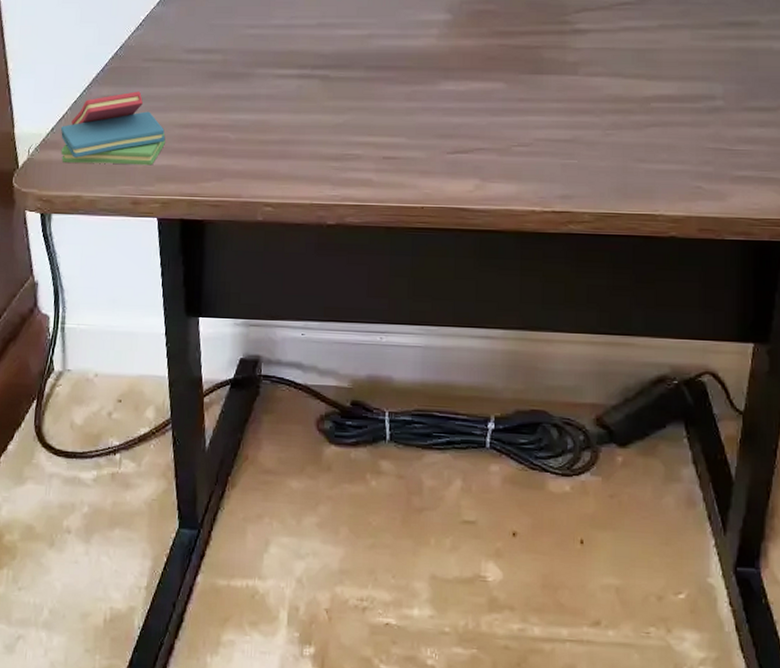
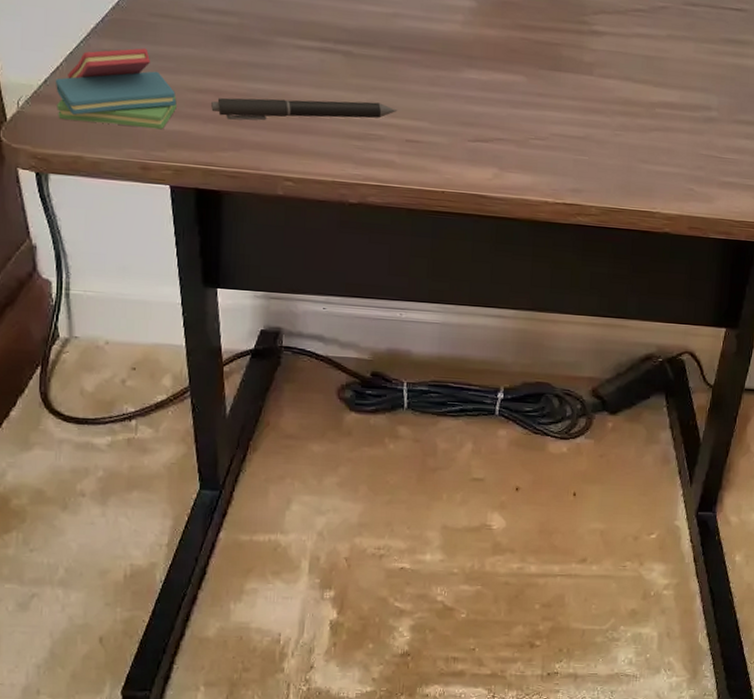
pen: none [196,122,374,152] -> present [211,97,398,121]

